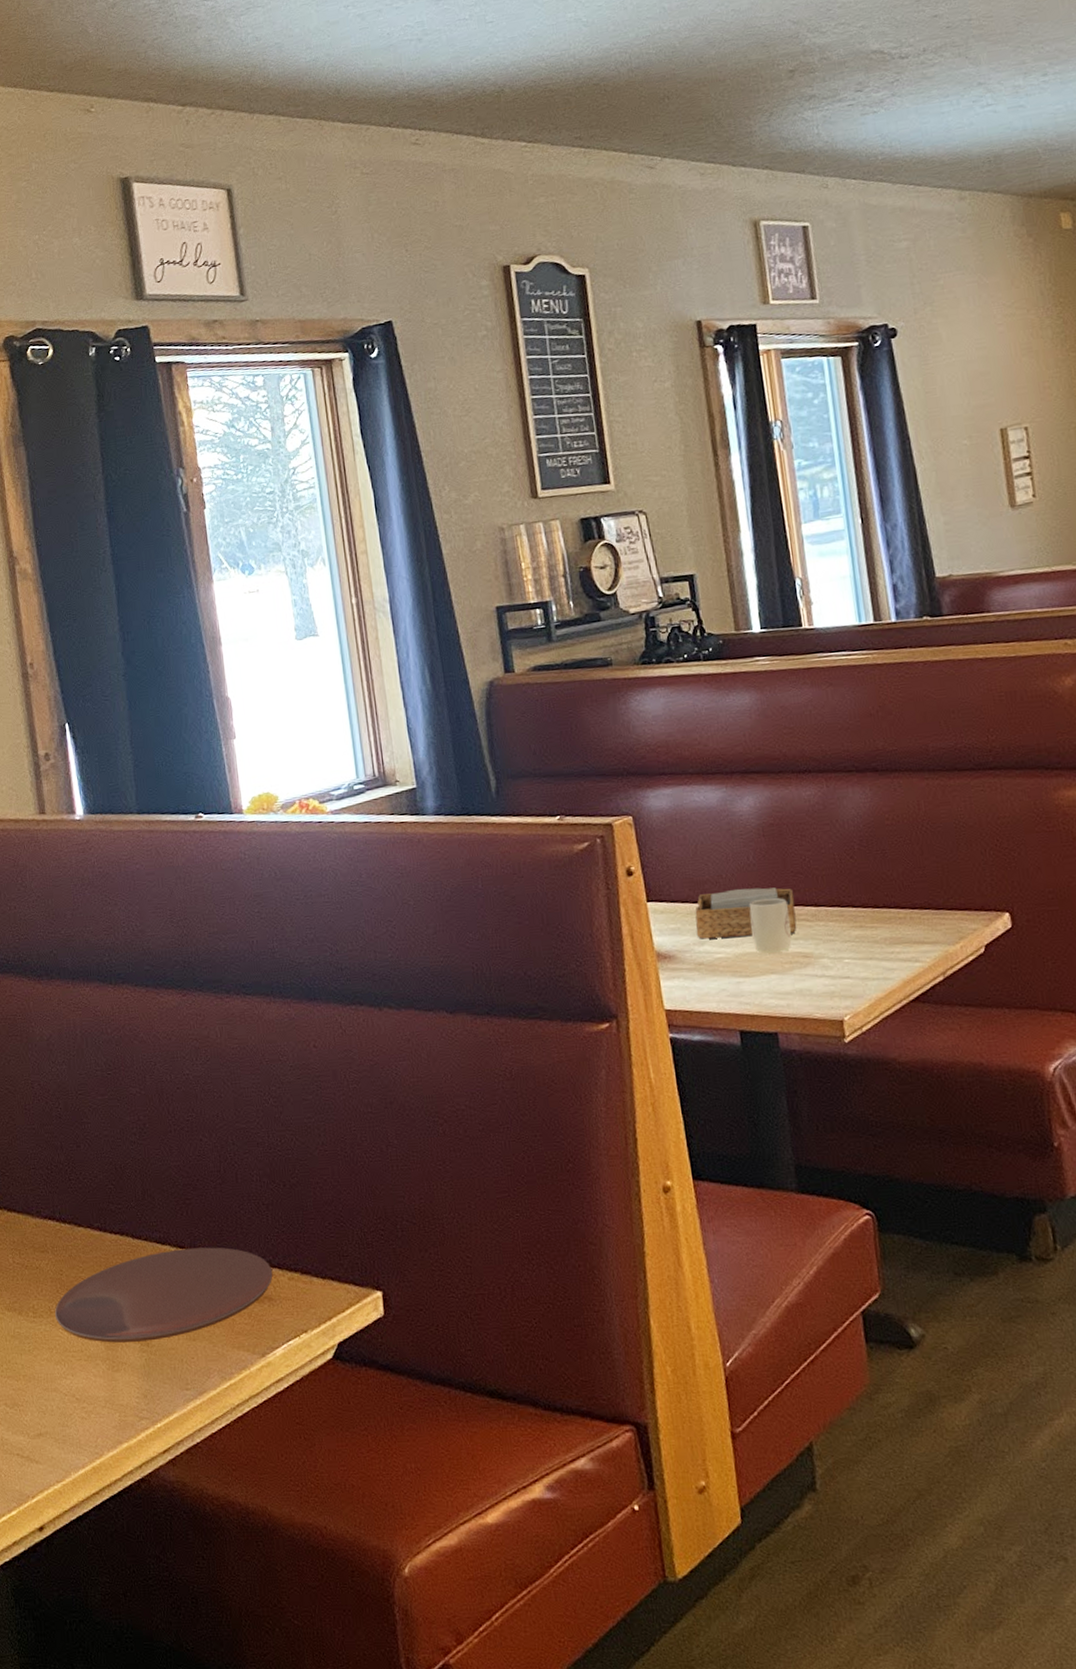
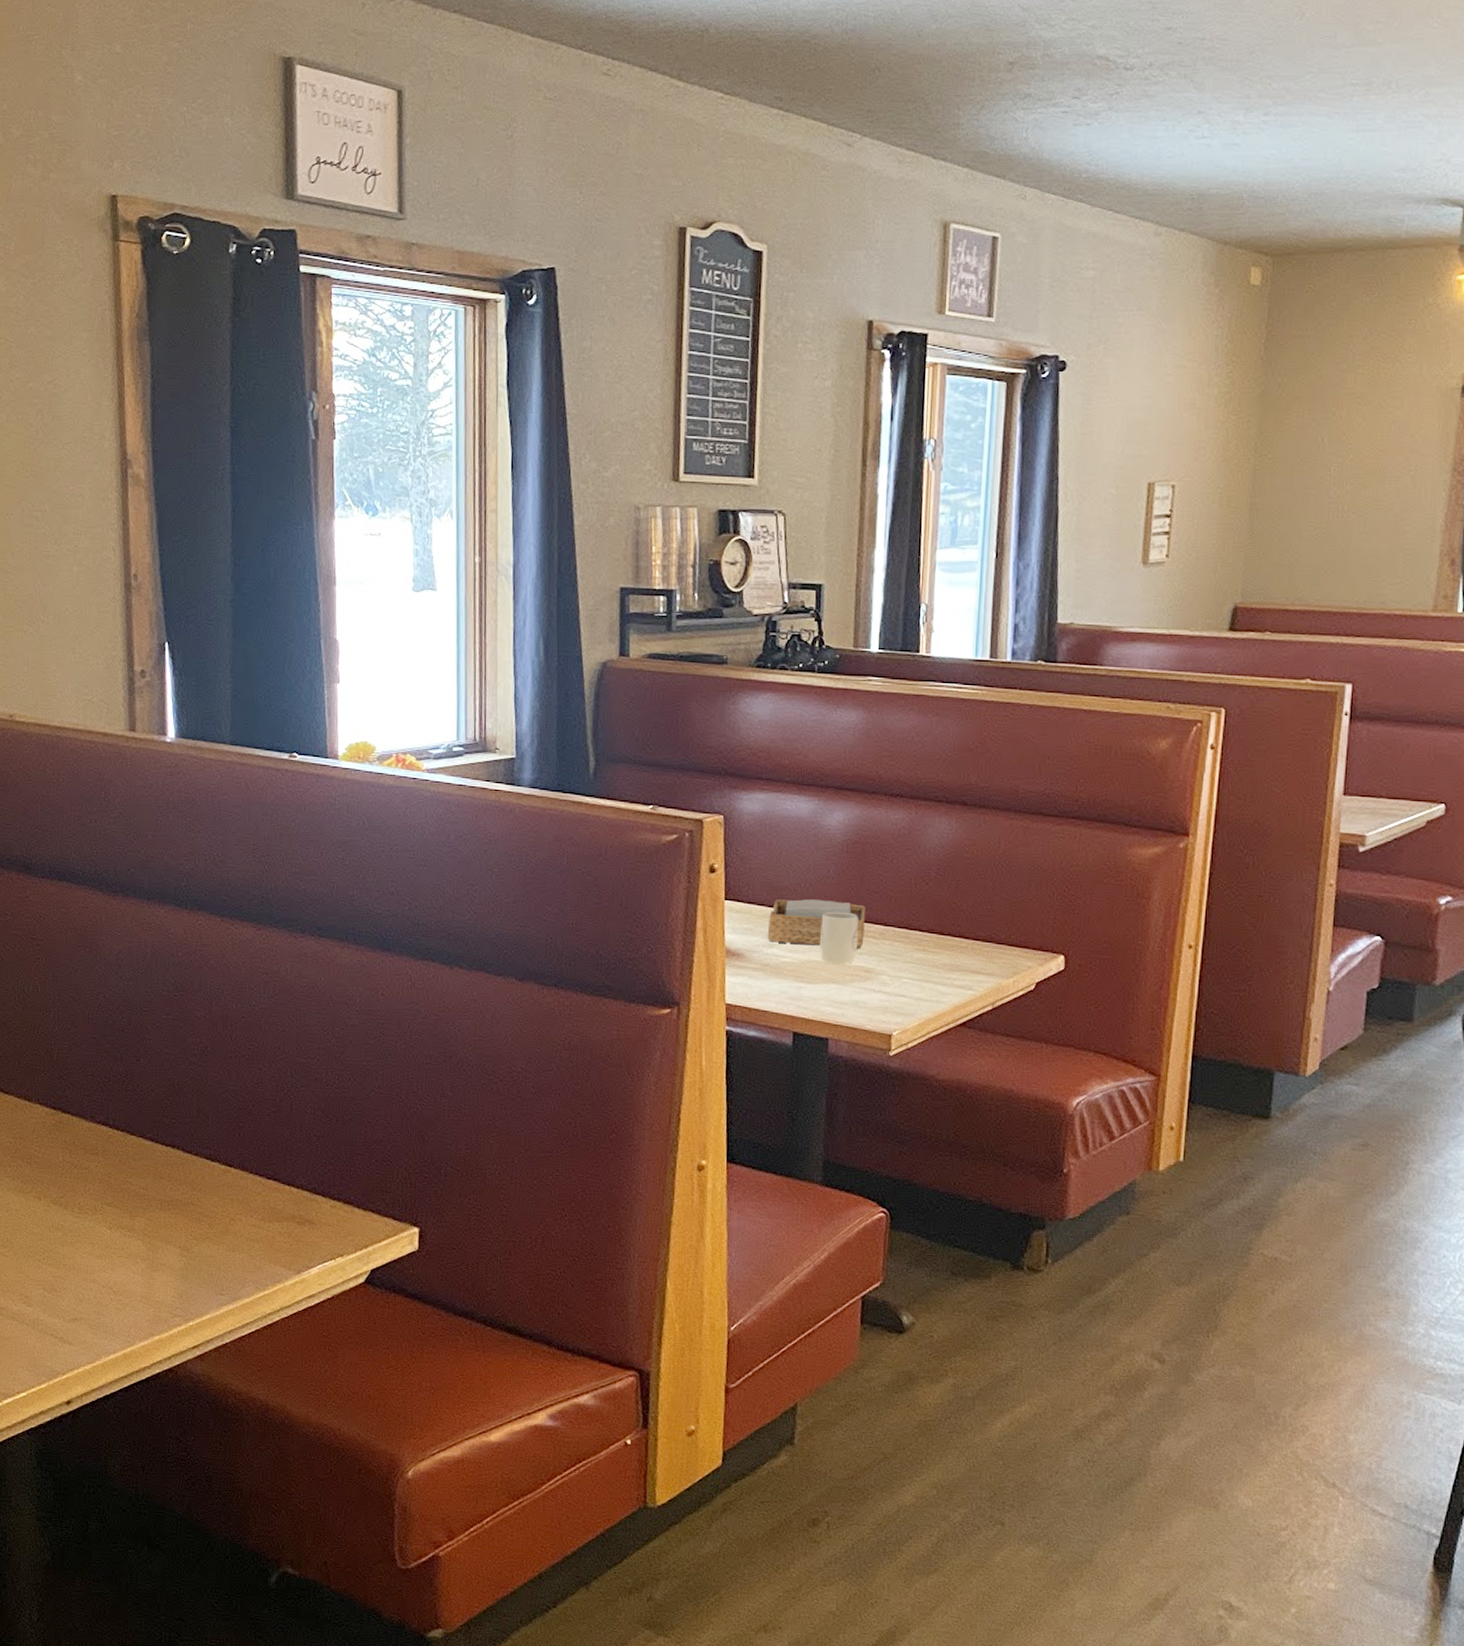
plate: present [54,1247,273,1343] -> none [99,1167,316,1248]

